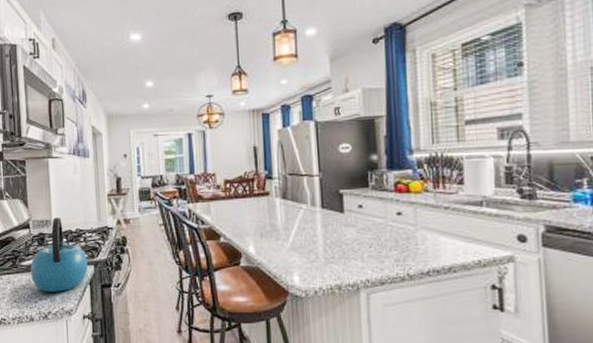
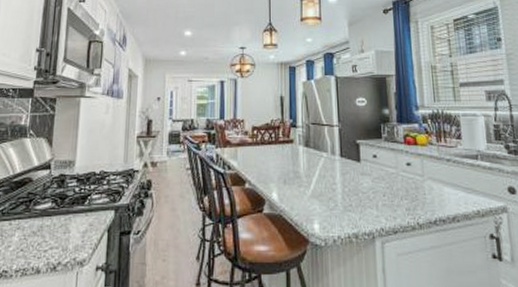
kettle: present [30,217,88,292] -> none [44,158,108,239]

